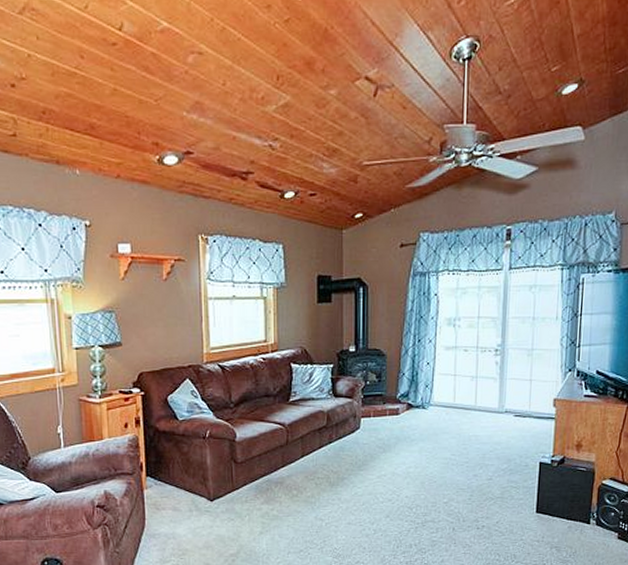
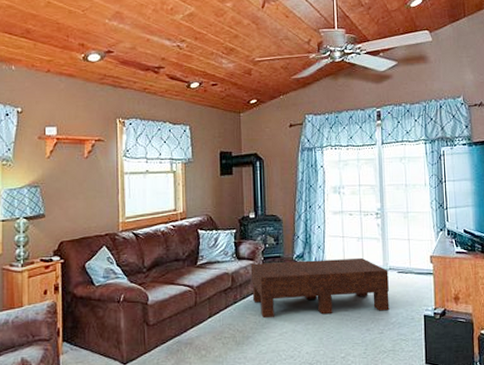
coffee table: none [348,398,504,460] -> present [250,257,389,319]

